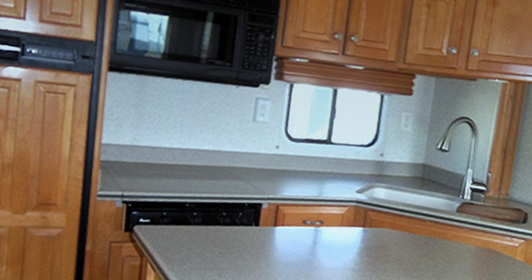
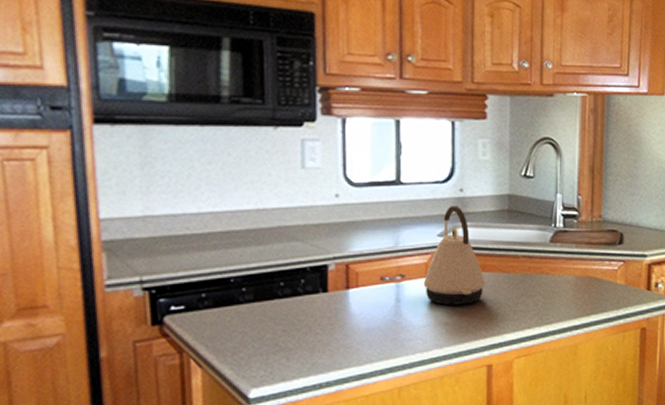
kettle: none [338,167,393,256] -> present [423,206,486,306]

